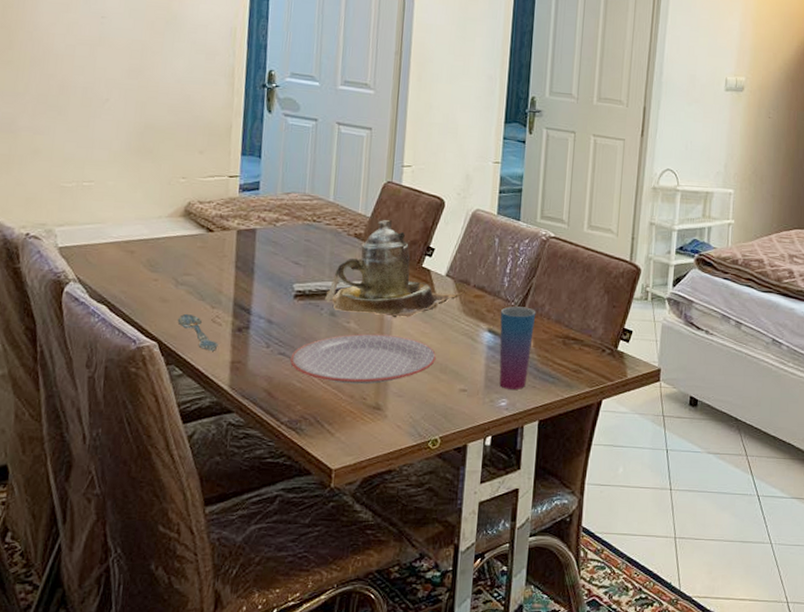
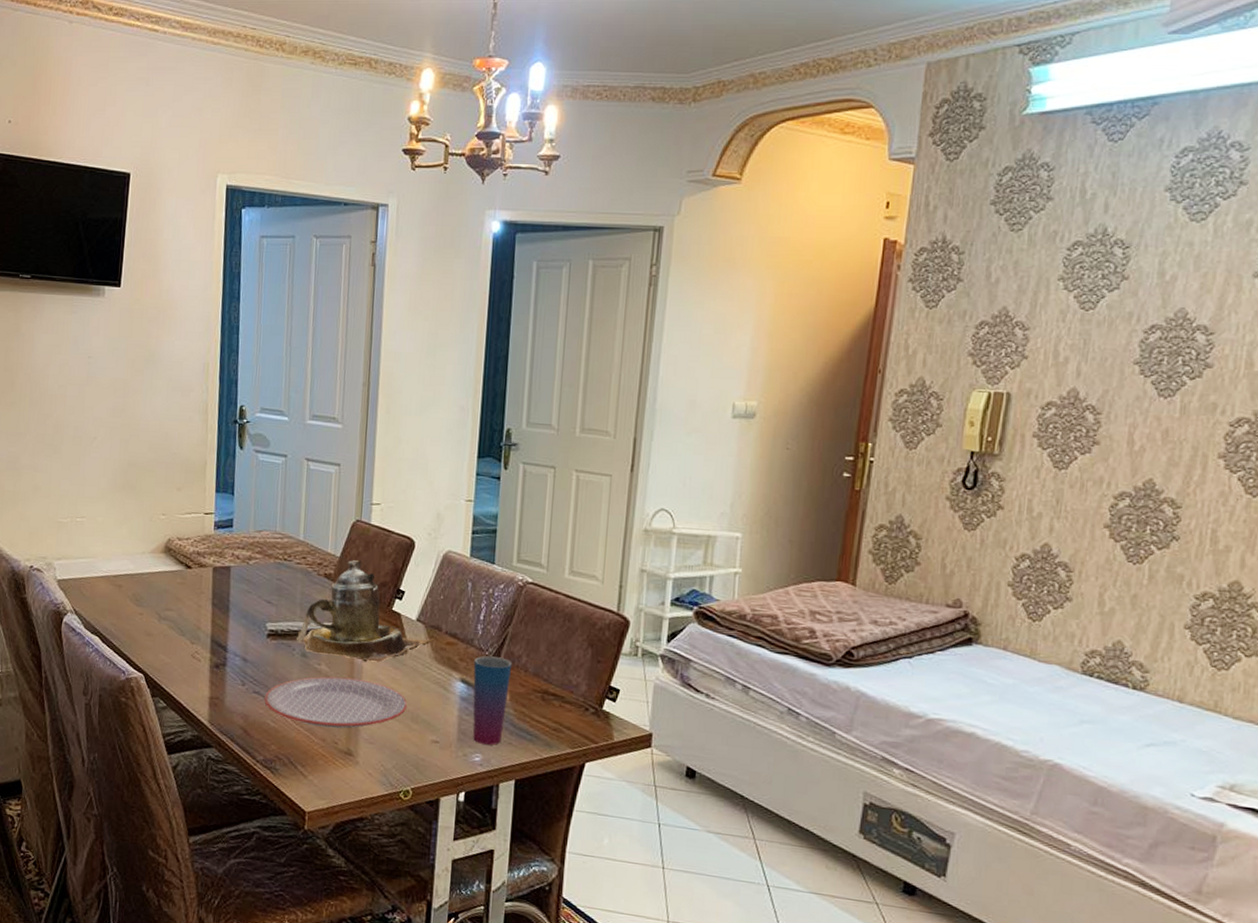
spoon: present [177,313,218,351] -> none [161,648,198,686]

